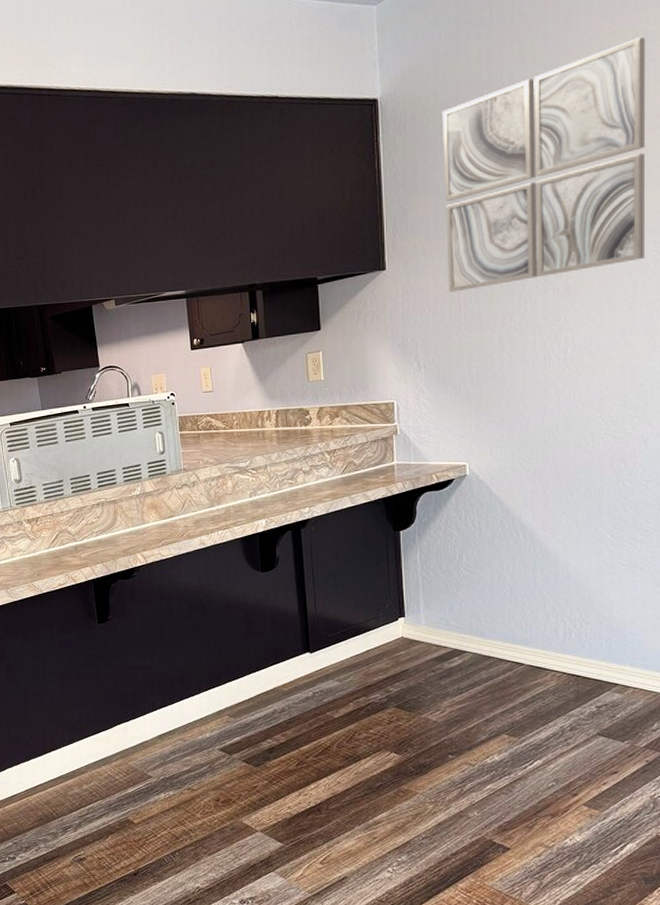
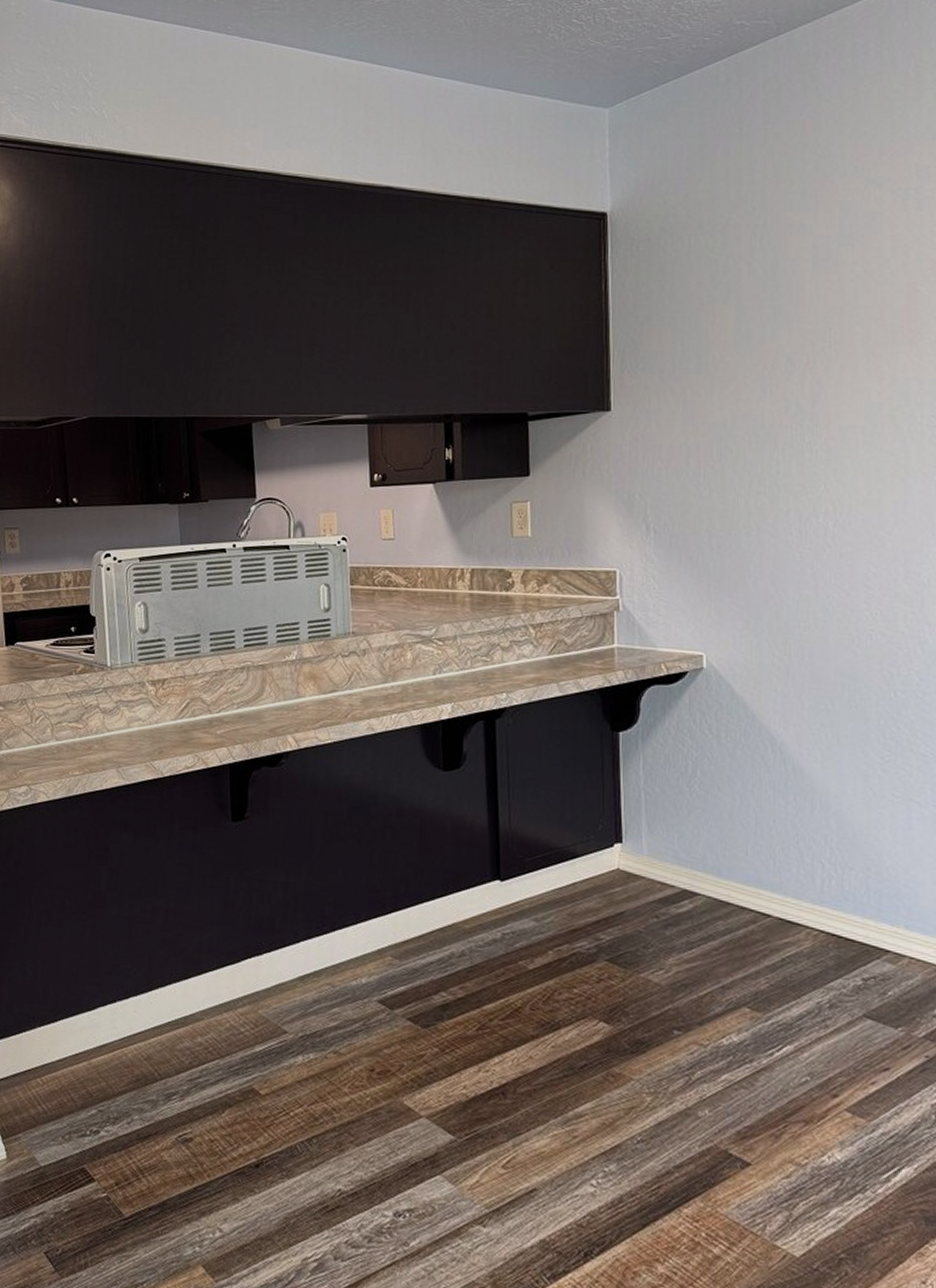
wall art: present [442,36,646,292] -> none [682,170,921,444]

